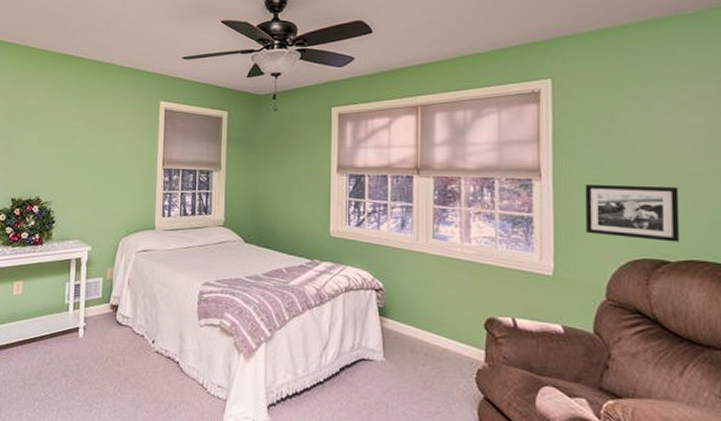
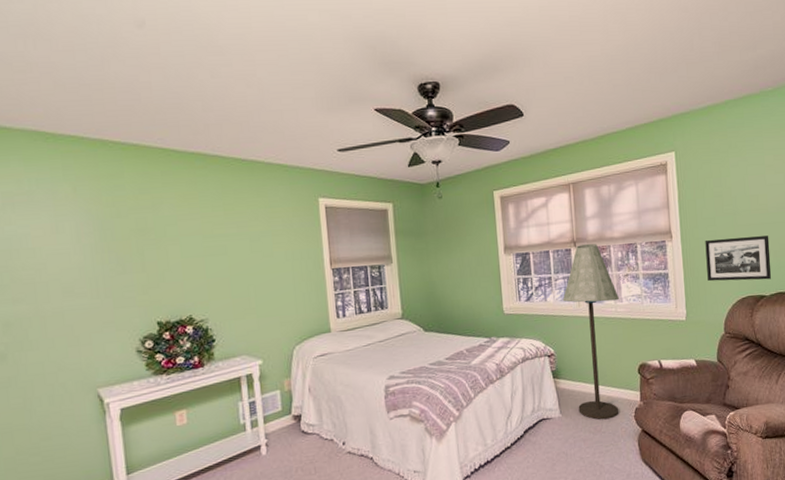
floor lamp: none [398,172,468,376] -> present [562,243,620,420]

